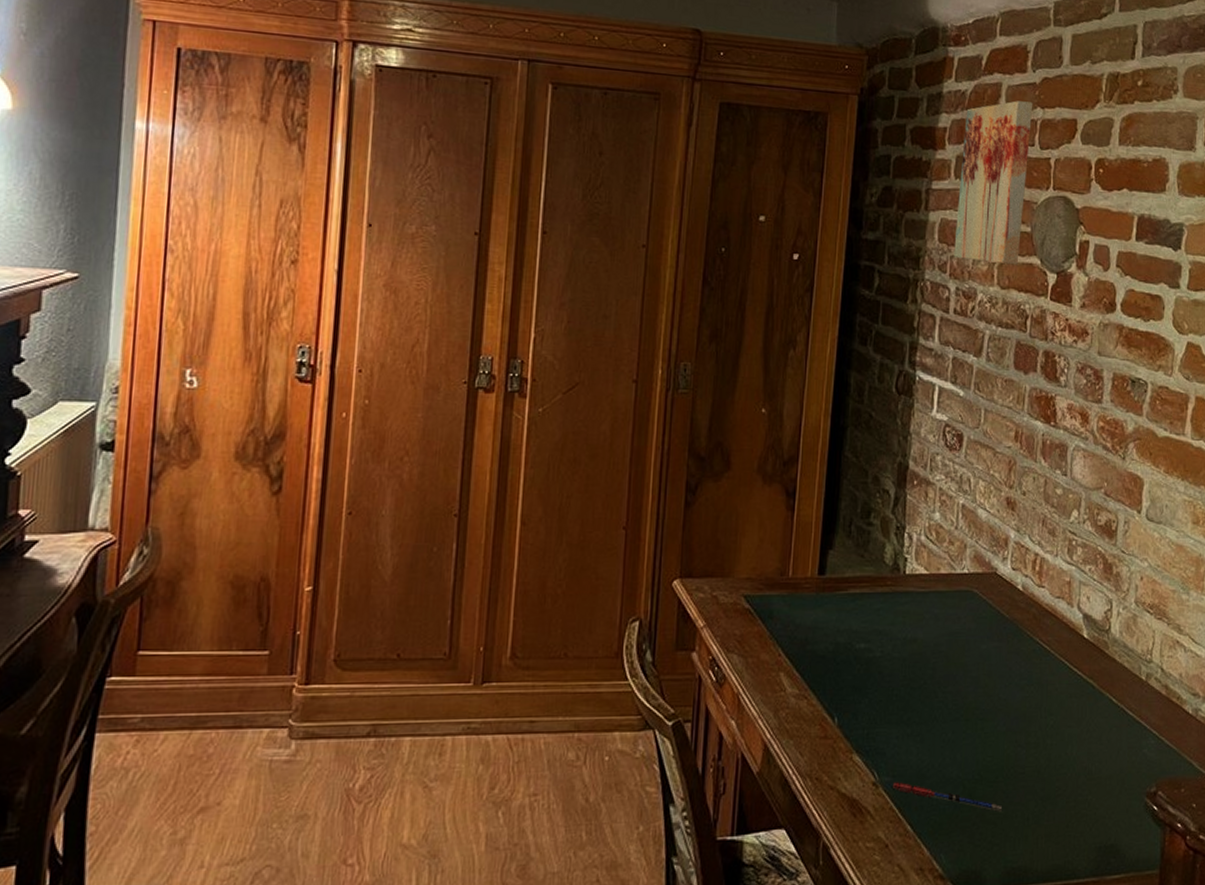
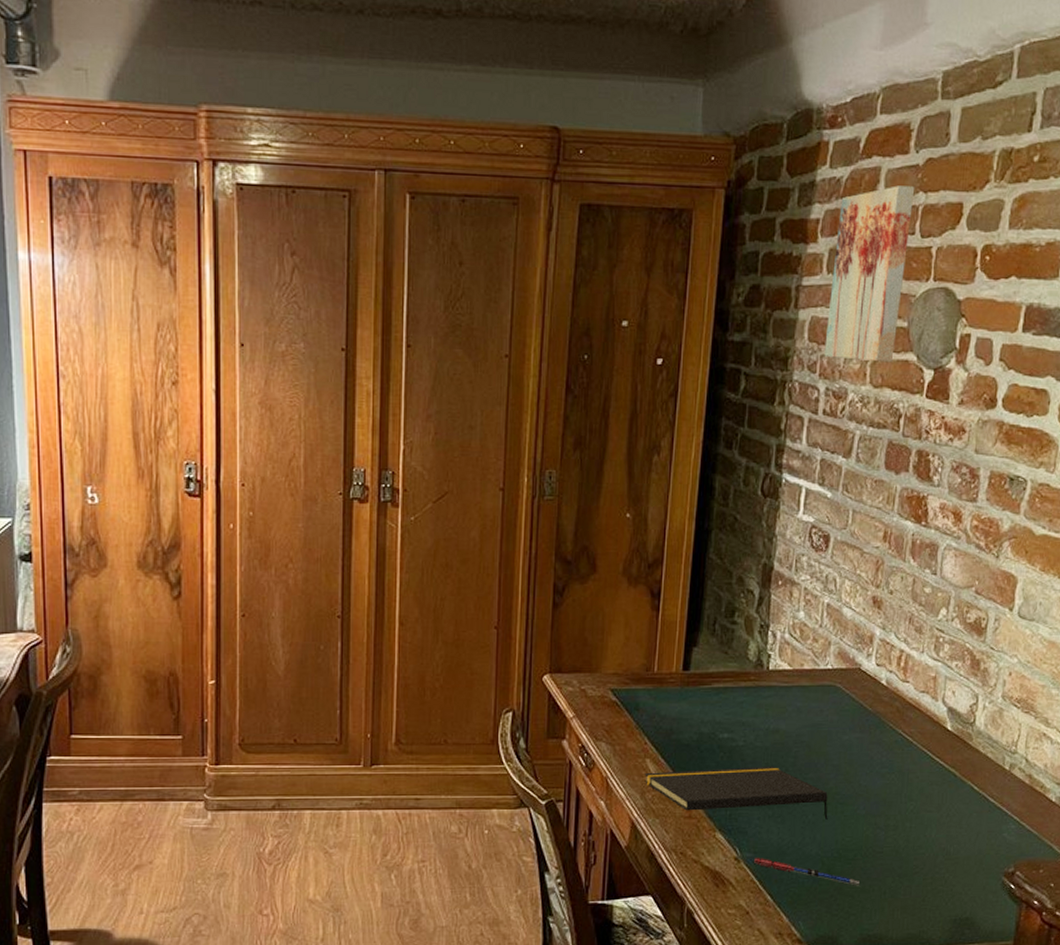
notepad: none [778,678,968,738] -> present [645,765,828,820]

